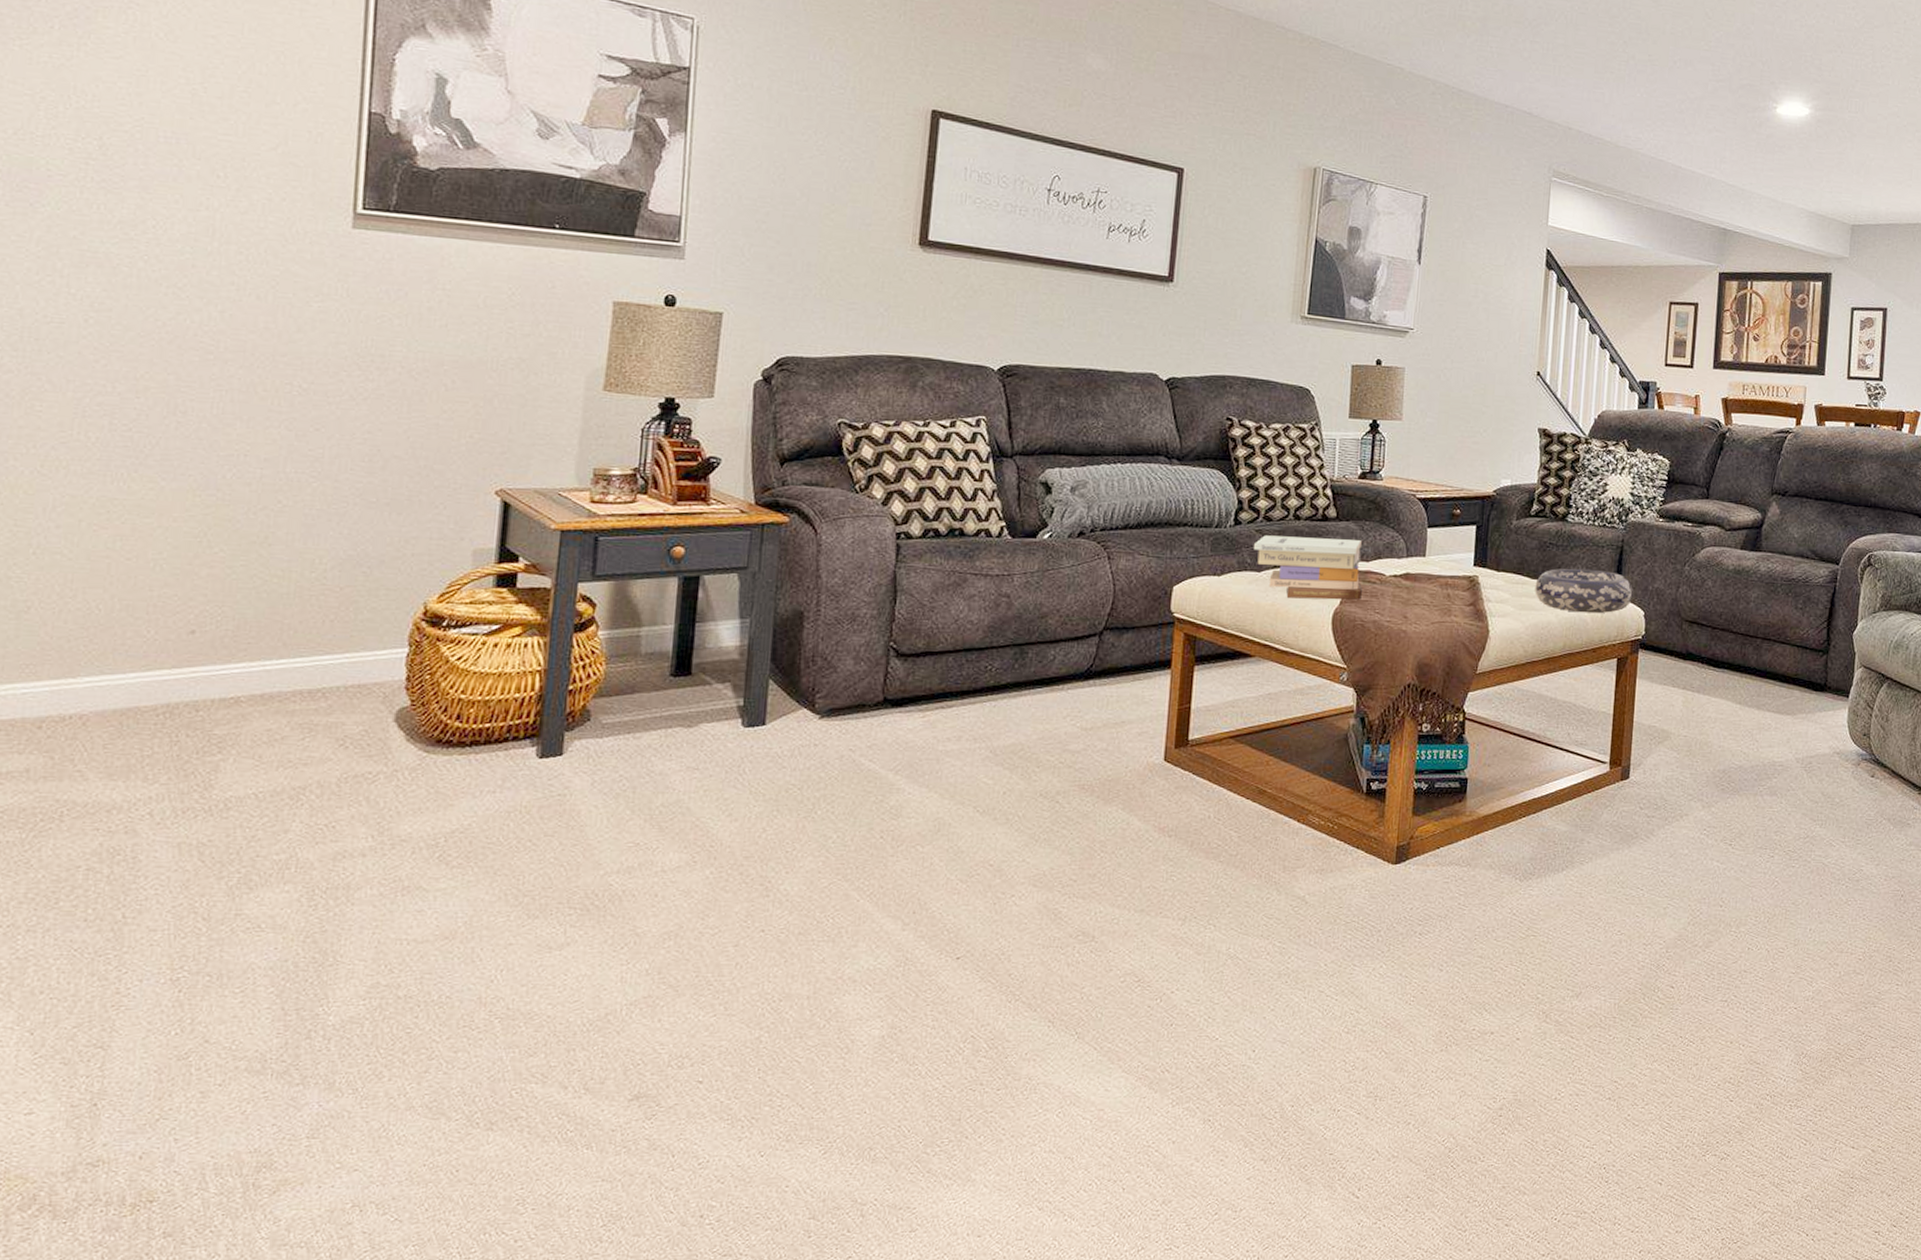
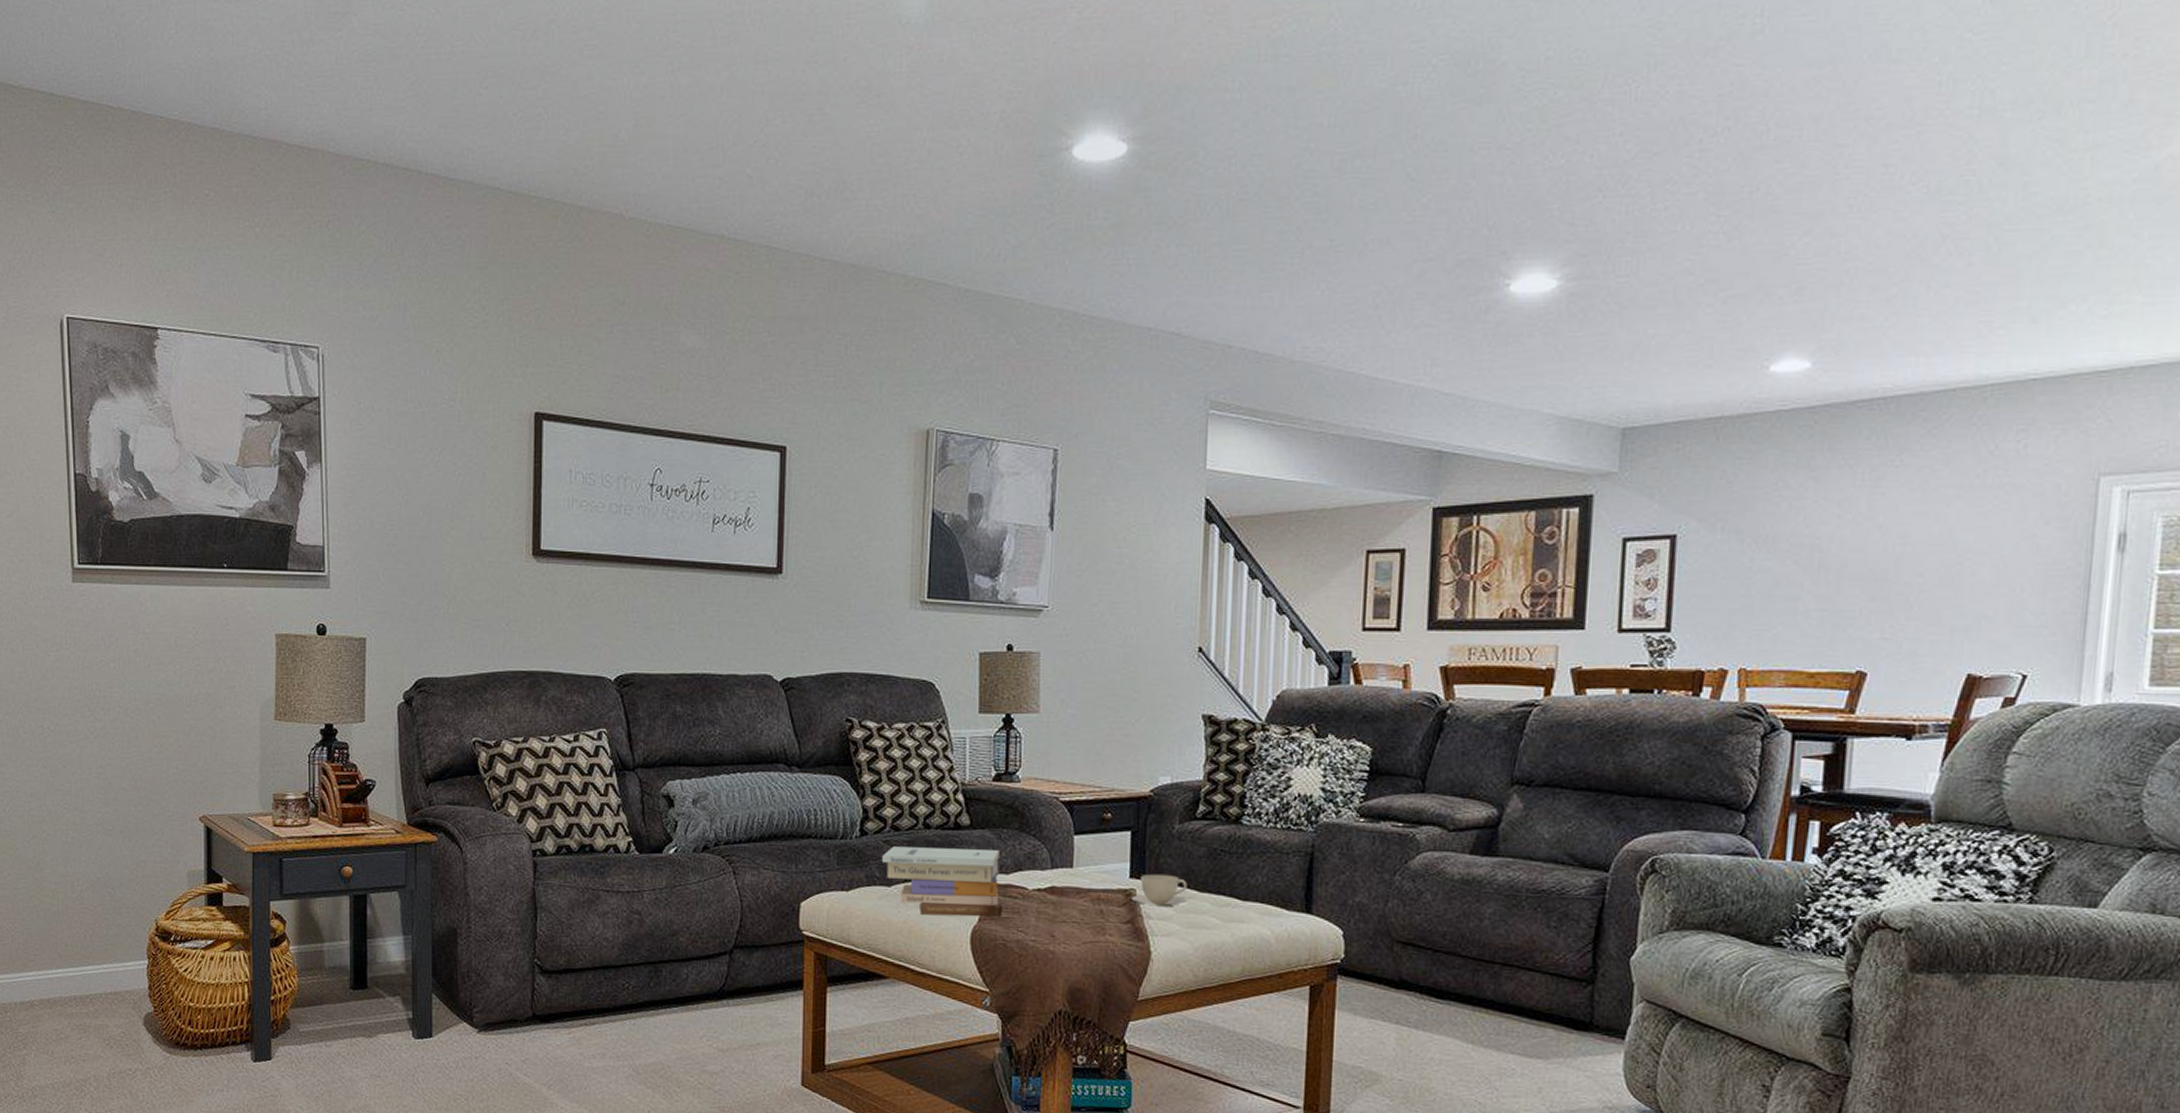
teacup: none [1474,562,1522,592] -> present [1131,873,1188,907]
decorative bowl: present [1535,568,1634,613] -> none [1204,879,1329,933]

